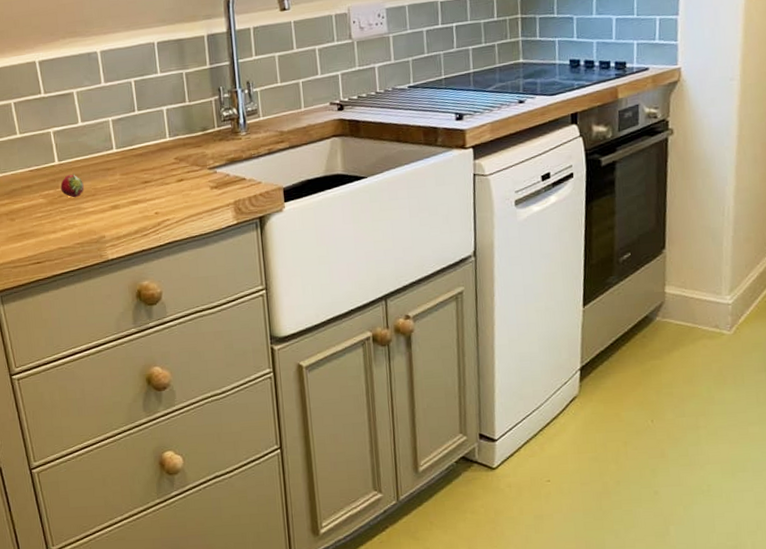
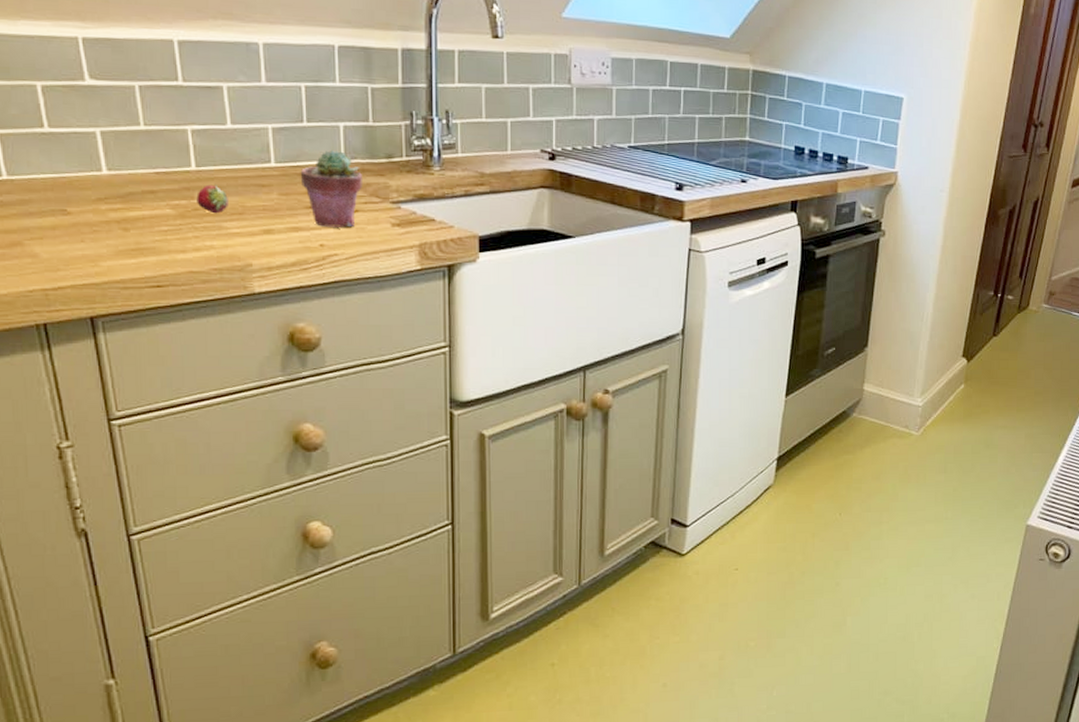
potted succulent: none [135,130,185,197] -> present [300,149,362,227]

